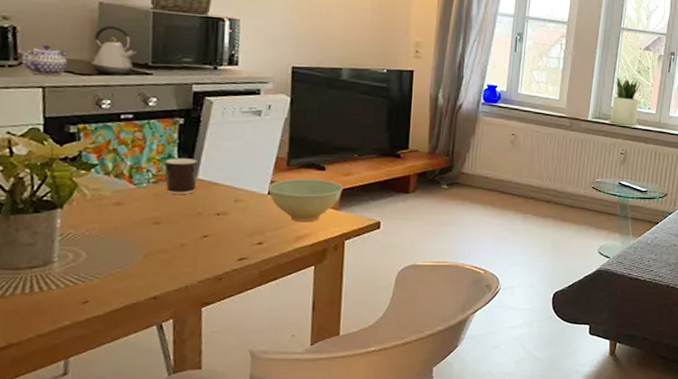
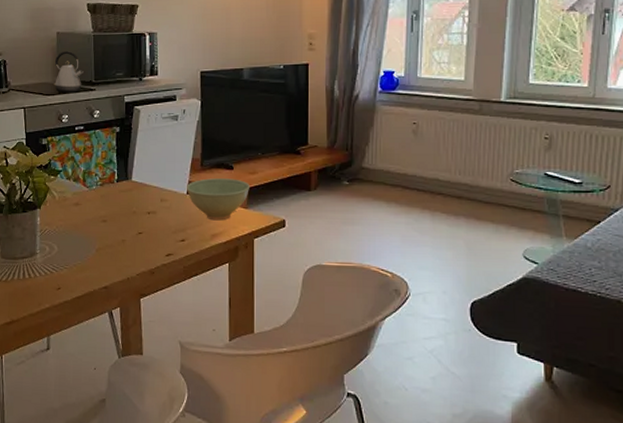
teapot: present [22,44,68,76] -> none [10,72,39,98]
mug: present [163,158,199,195] -> none [107,163,132,196]
planter: present [608,77,640,127] -> none [526,47,566,105]

